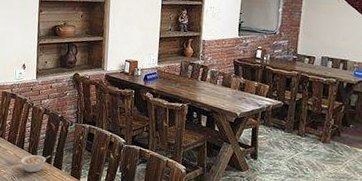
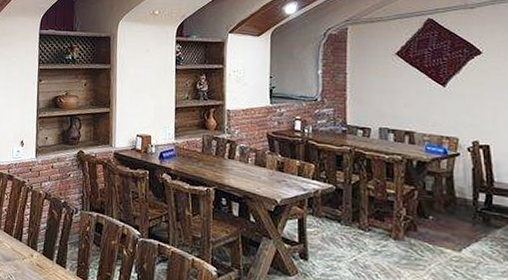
legume: present [20,155,51,173] -> none [18,249,53,271]

